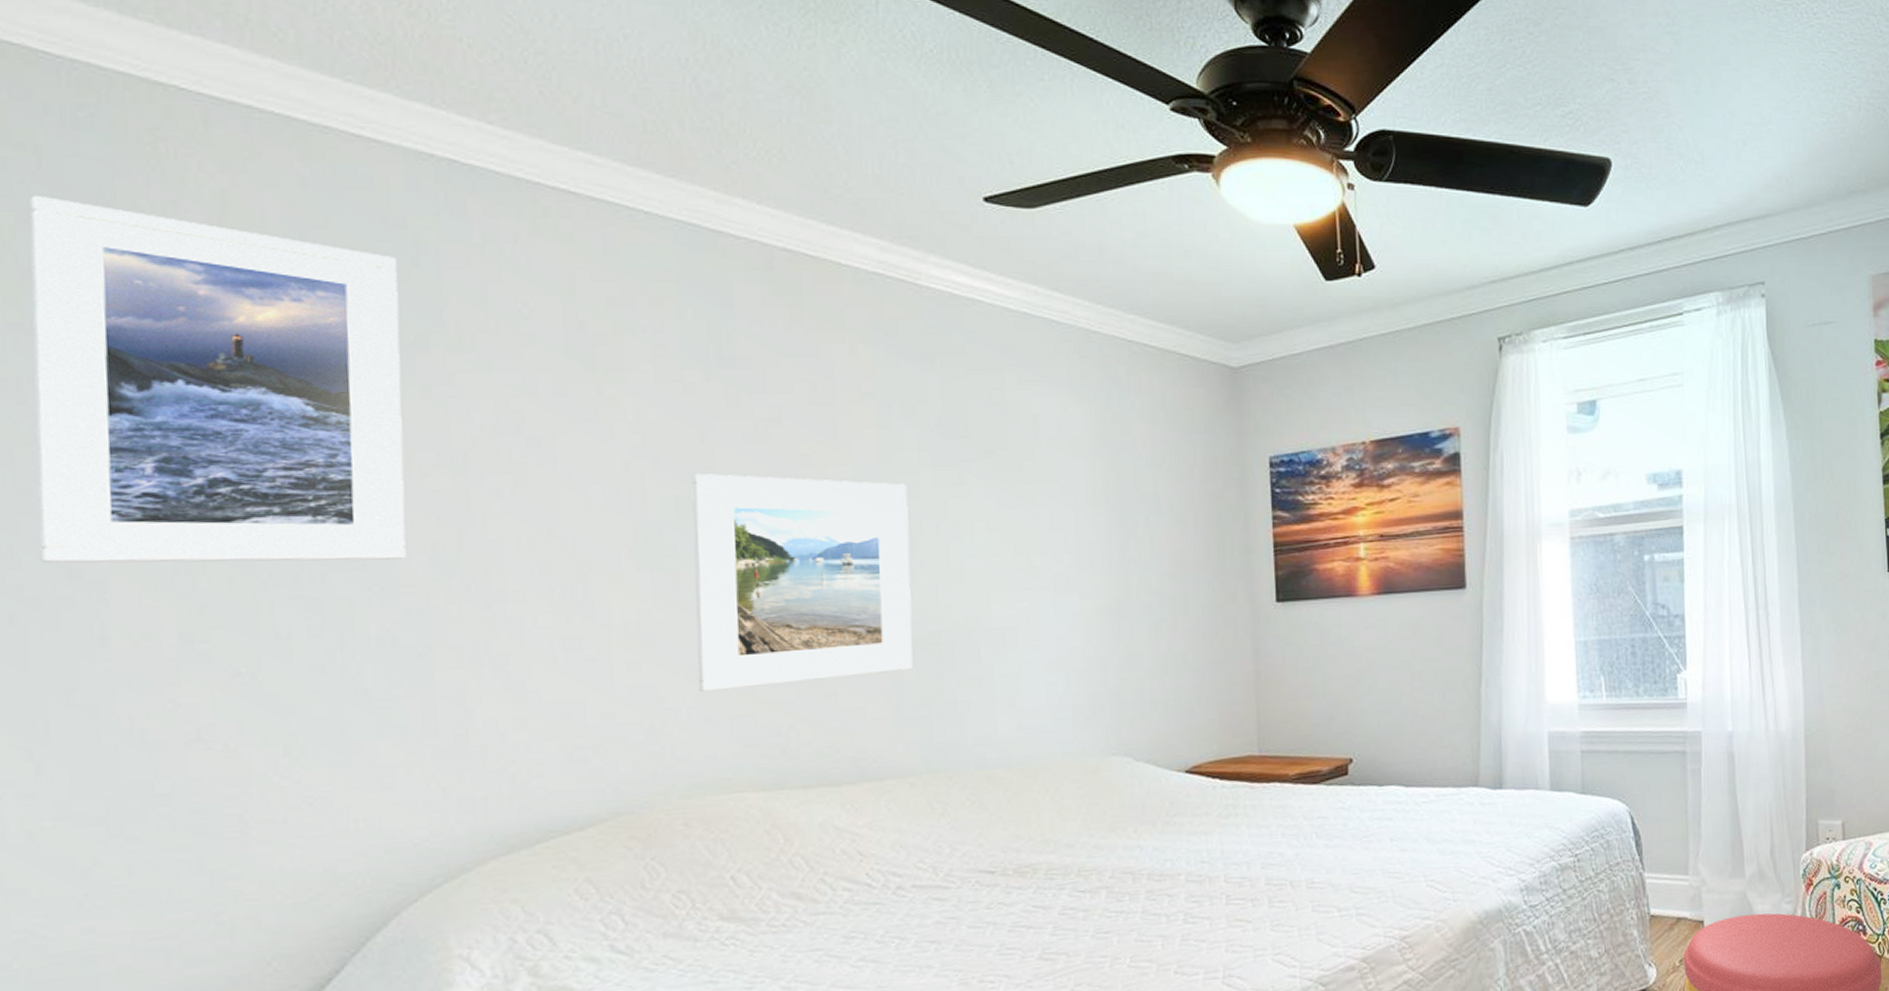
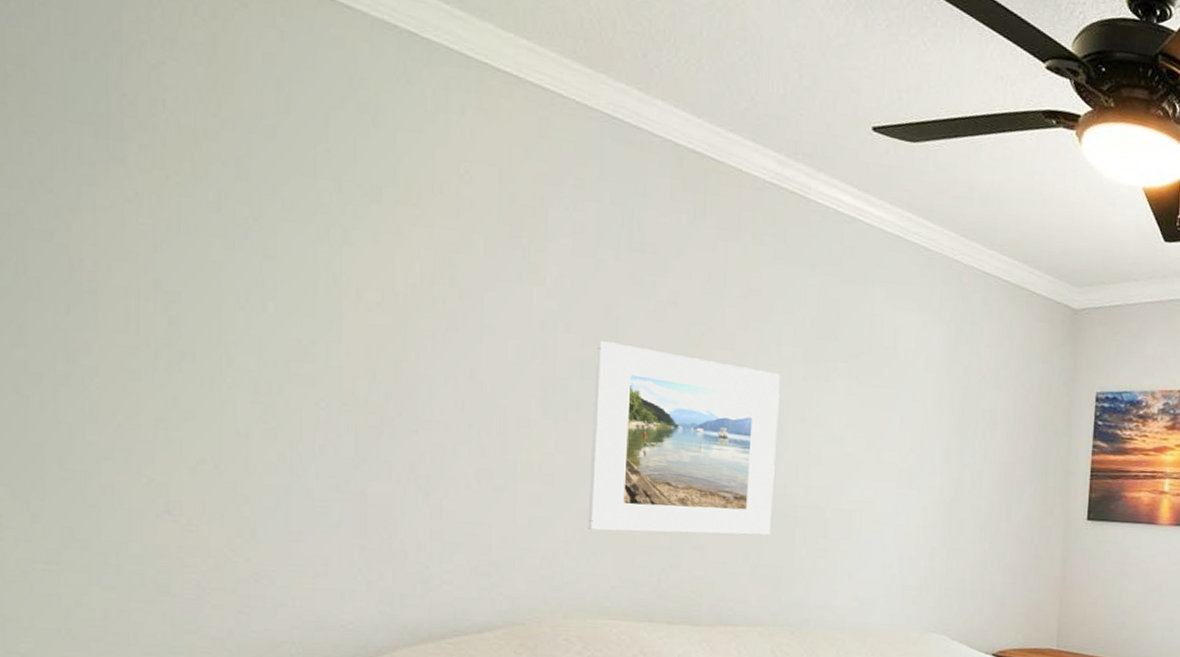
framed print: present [29,195,406,563] -> none [43,18,358,381]

